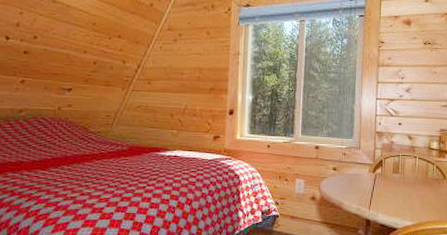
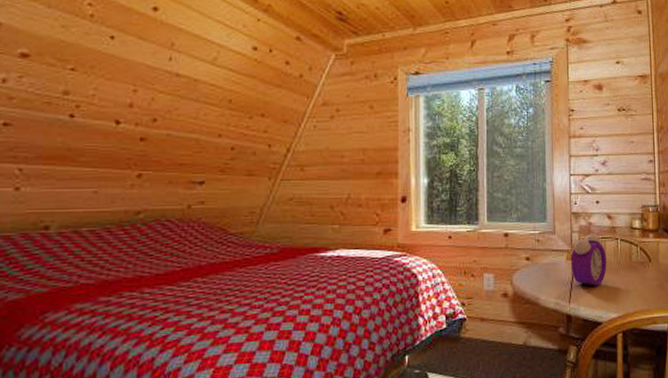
alarm clock: none [373,151,405,197] -> present [571,234,607,286]

